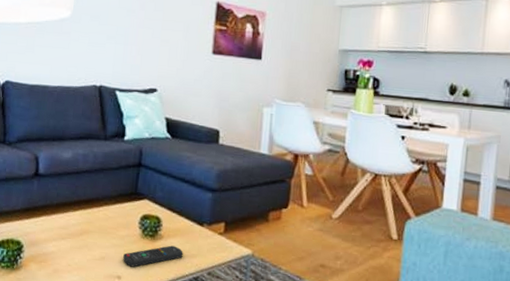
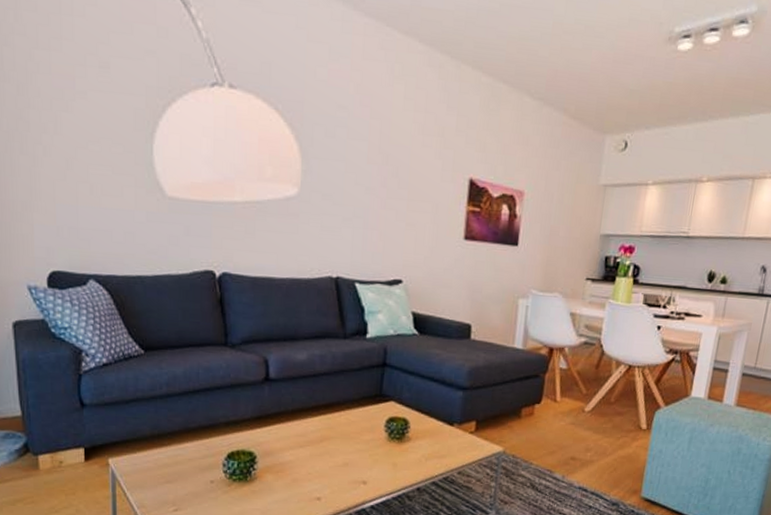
remote control: present [123,245,183,267] -> none [368,447,433,471]

